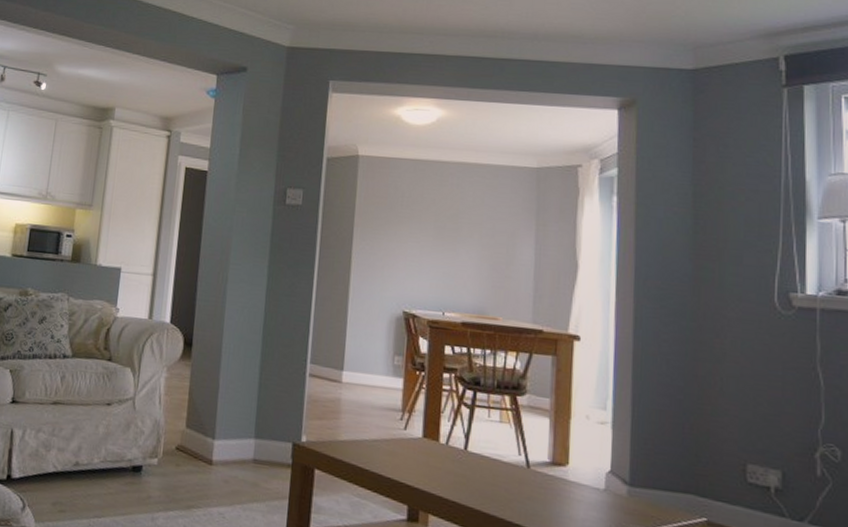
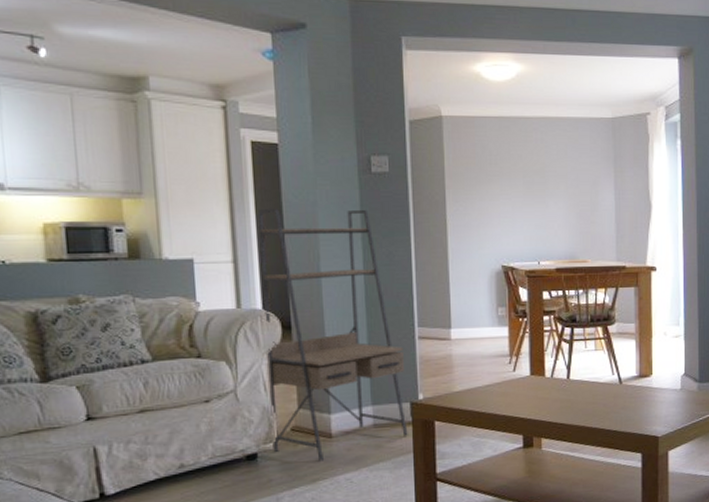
shelving unit: none [156,229,293,488] -> present [257,208,408,462]

